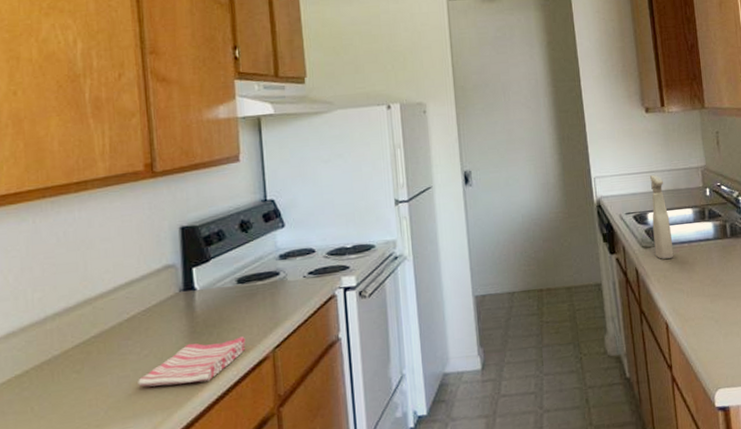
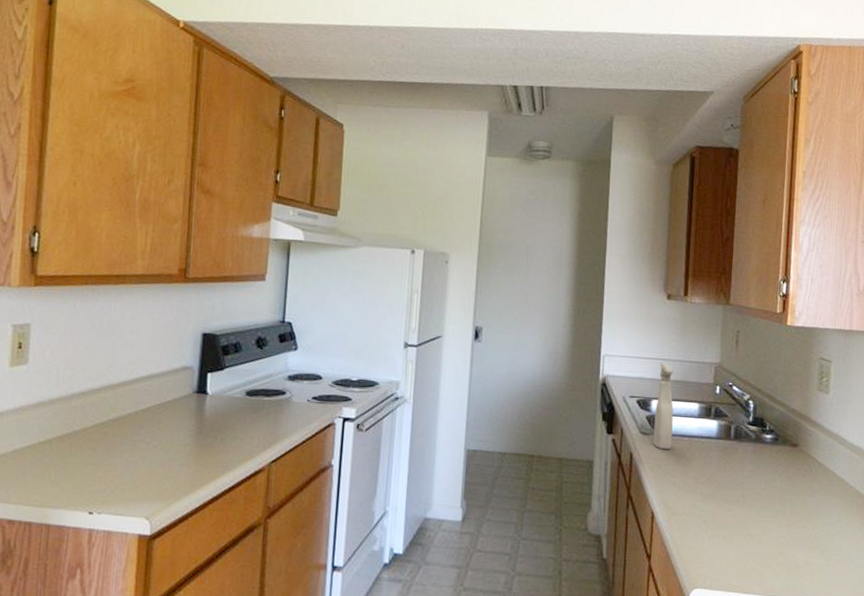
dish towel: present [138,336,246,387] -> none [144,442,246,481]

